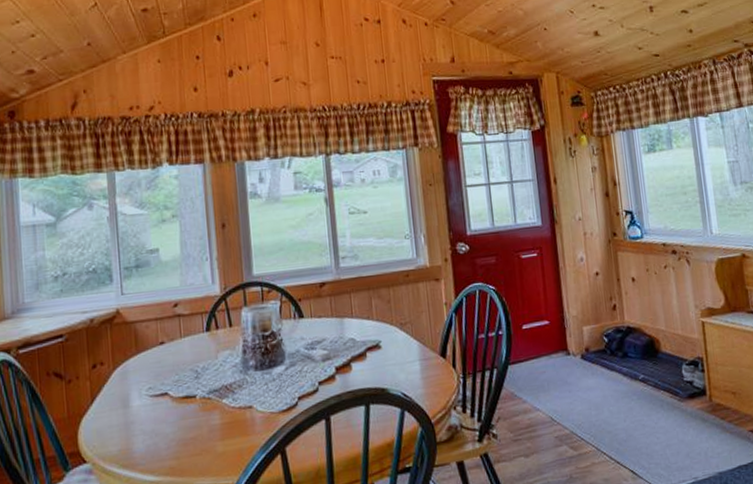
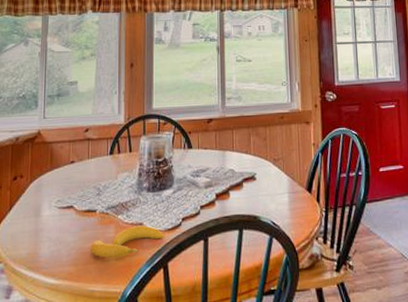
banana: none [192,408,278,448] -> present [90,225,164,259]

